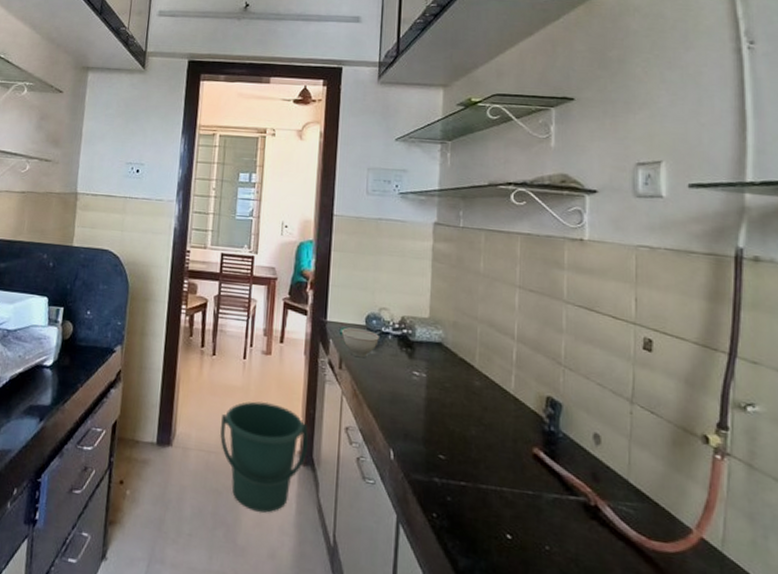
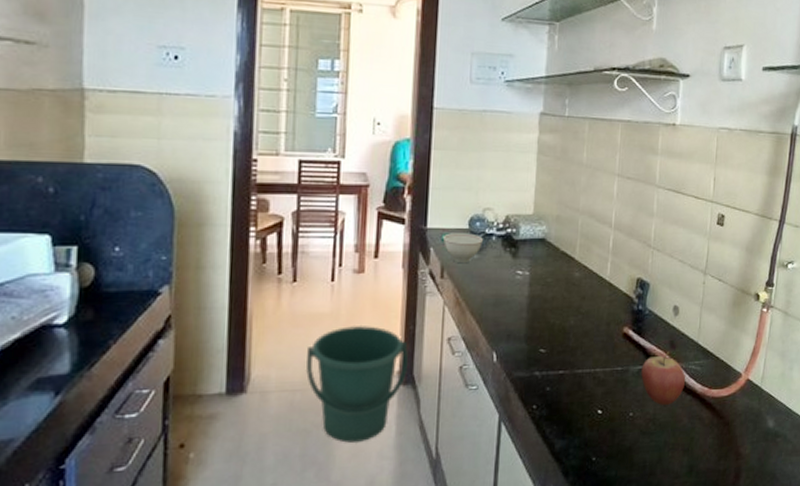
fruit: none [557,483,616,547] -> present [641,350,686,405]

